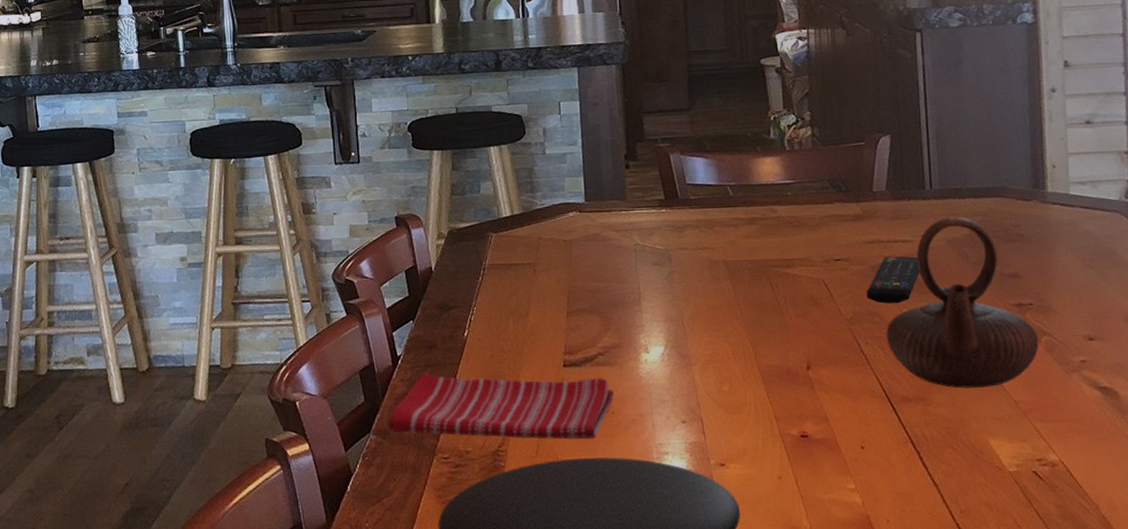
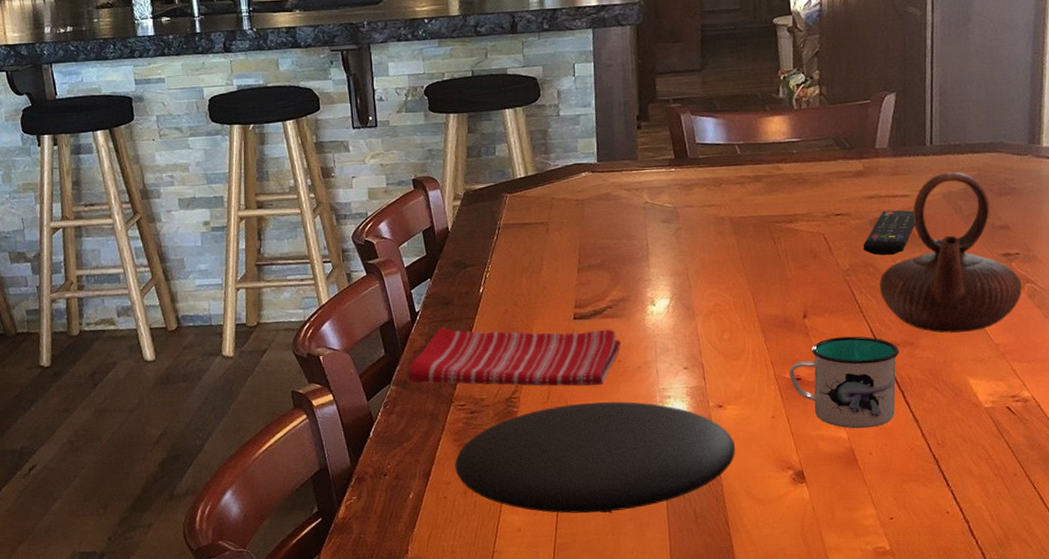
mug: none [794,390,913,493] -> present [789,336,900,429]

